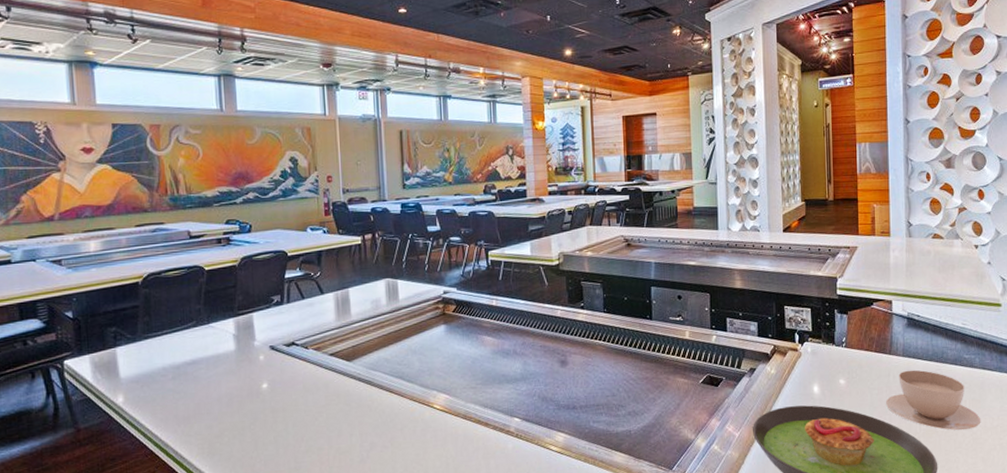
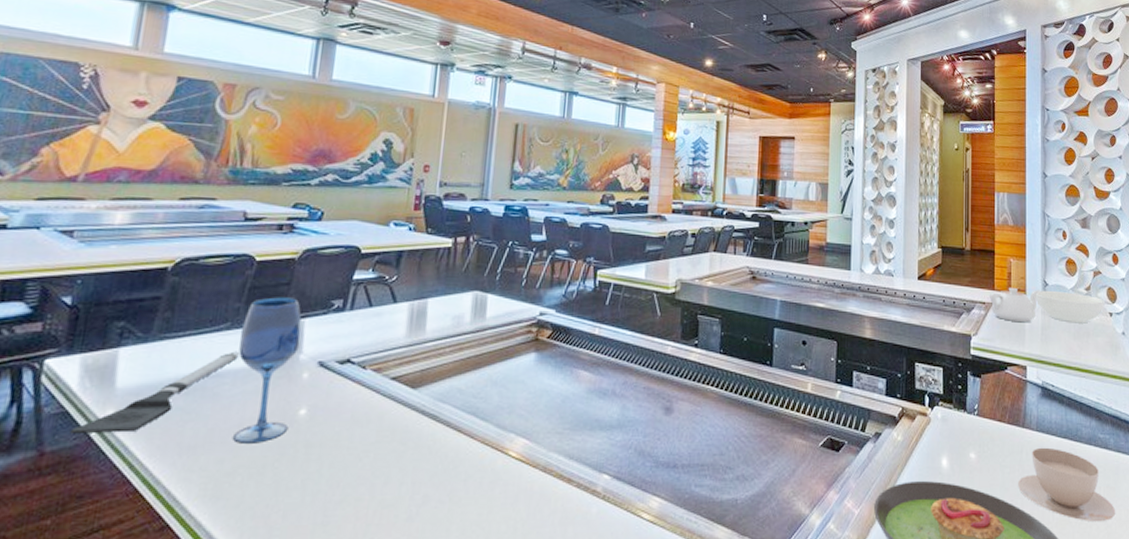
spatula: none [94,343,207,415] -> present [69,351,239,435]
wineglass: none [204,297,256,413] -> present [232,297,303,444]
teapot: none [854,230,904,262] -> present [990,287,1040,323]
bowl: none [899,229,971,258] -> present [1035,290,1106,324]

